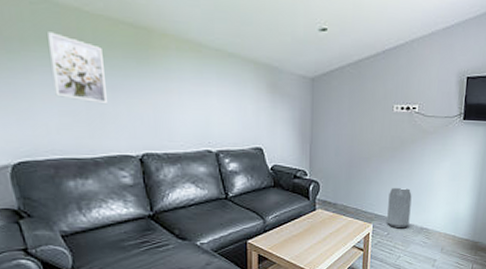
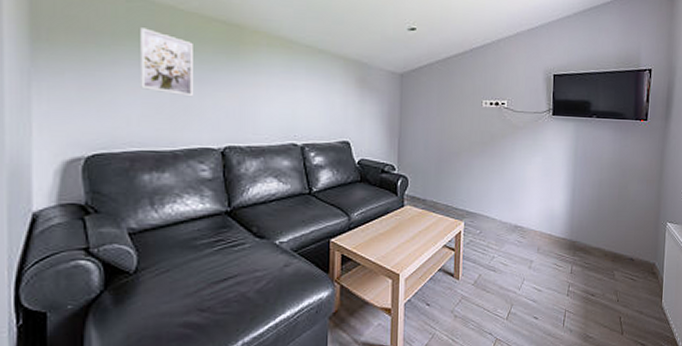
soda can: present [387,188,412,227] -> none [479,184,504,225]

